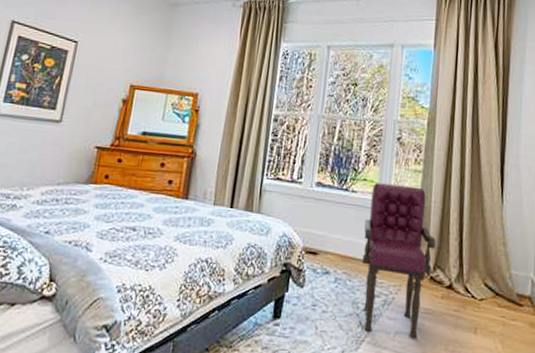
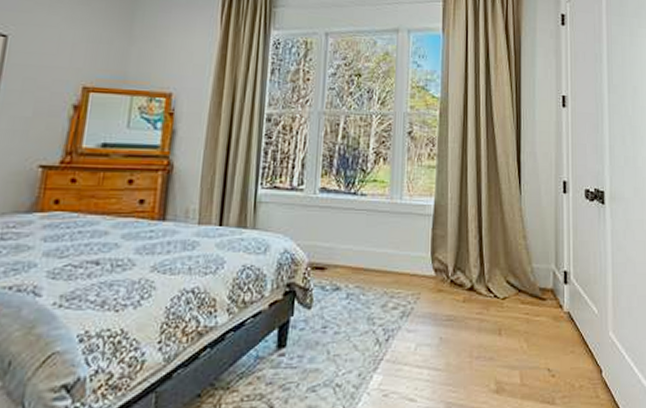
armchair: present [361,182,436,339] -> none [375,182,454,350]

